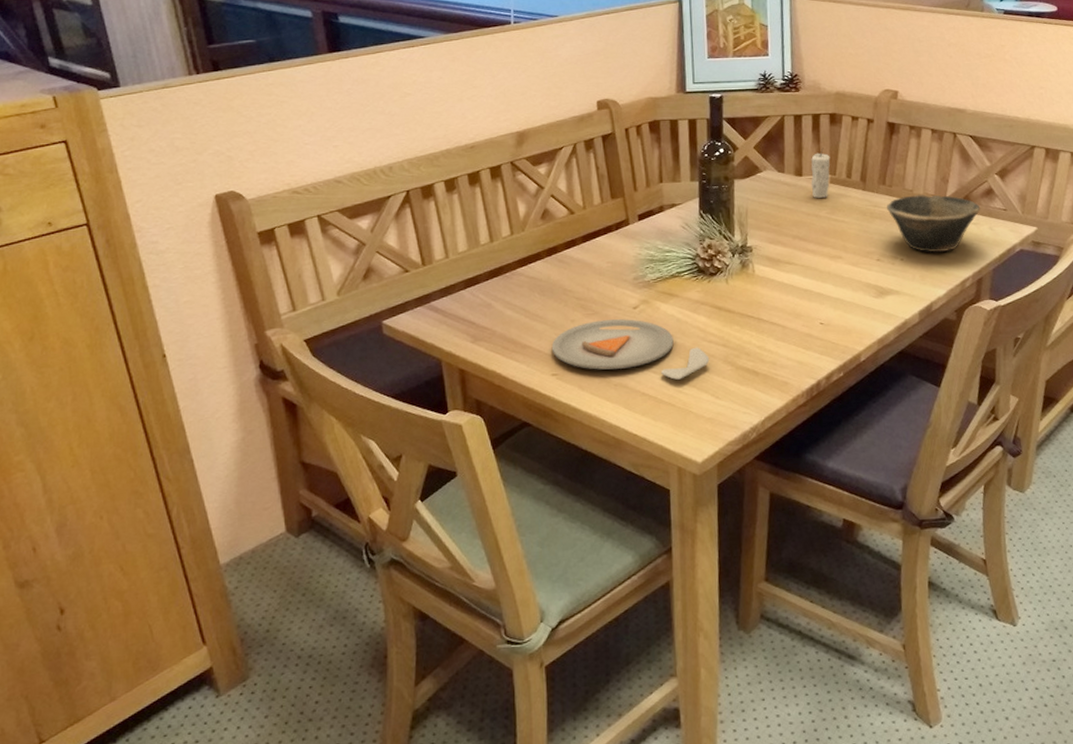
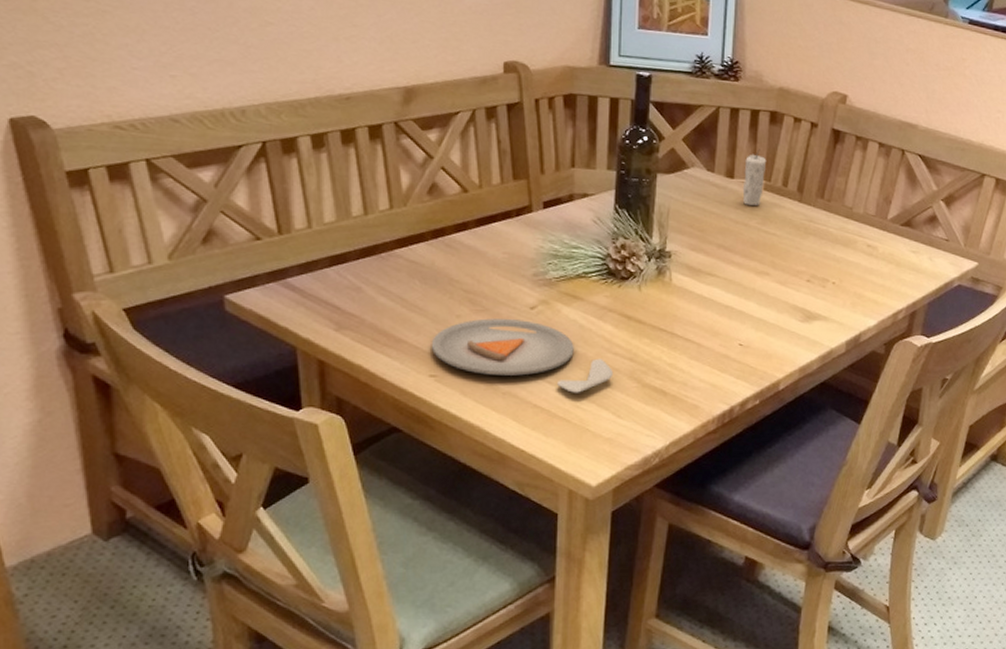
bowl: present [887,194,981,253] -> none [823,213,922,280]

